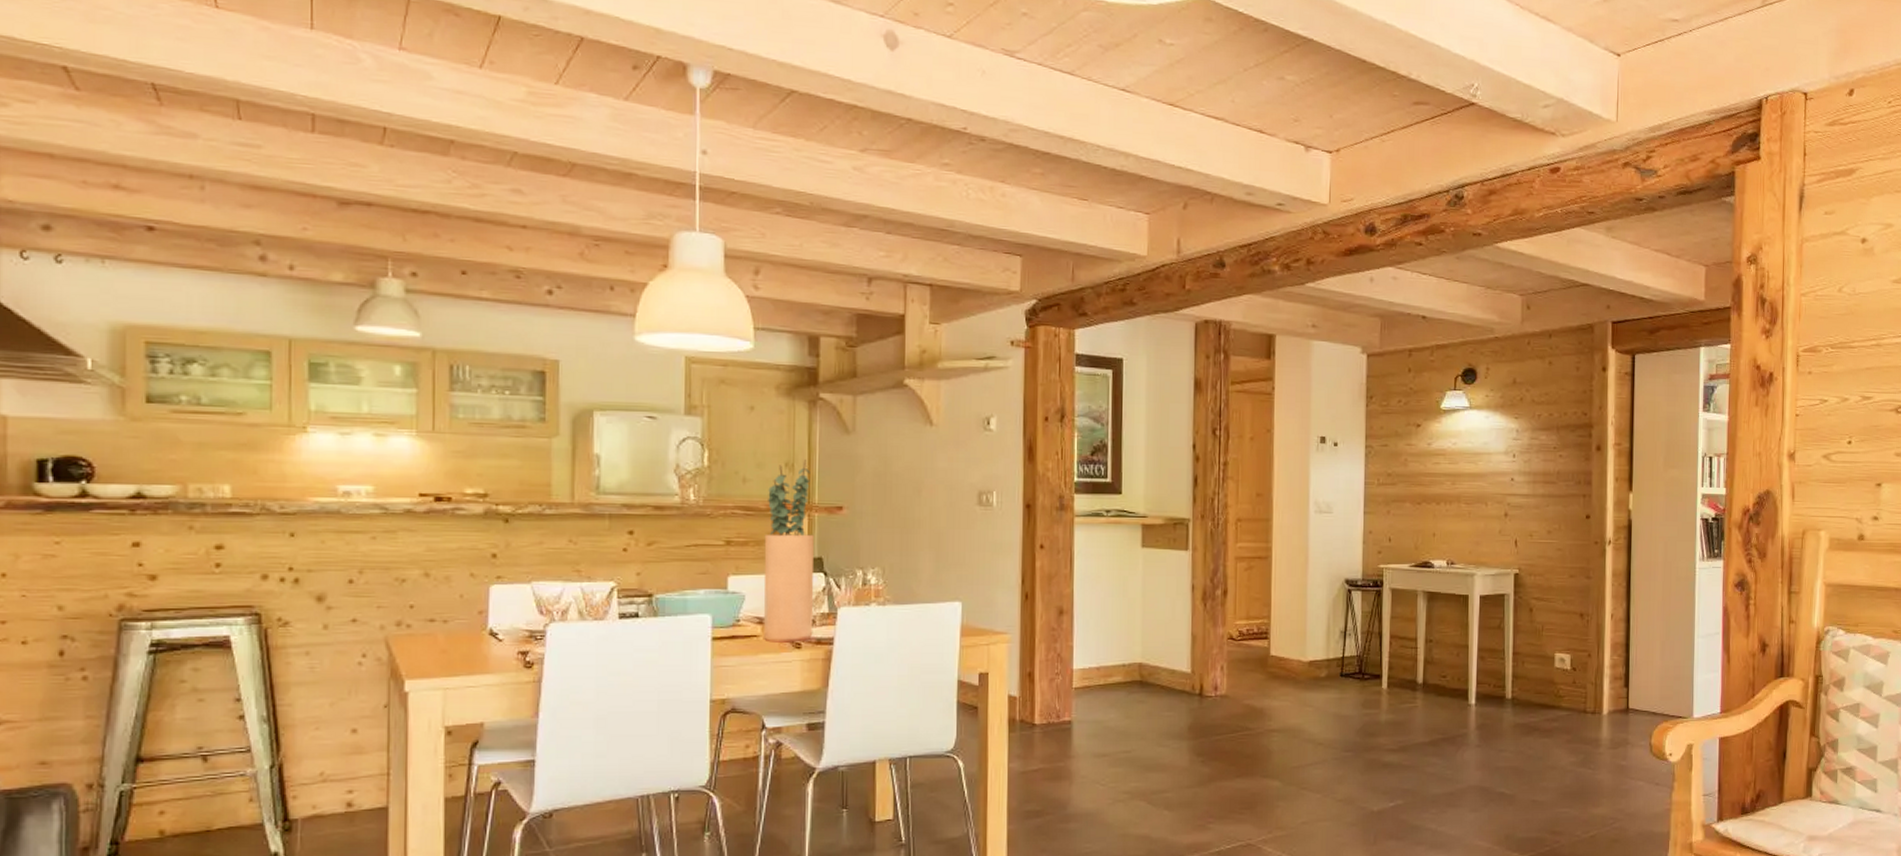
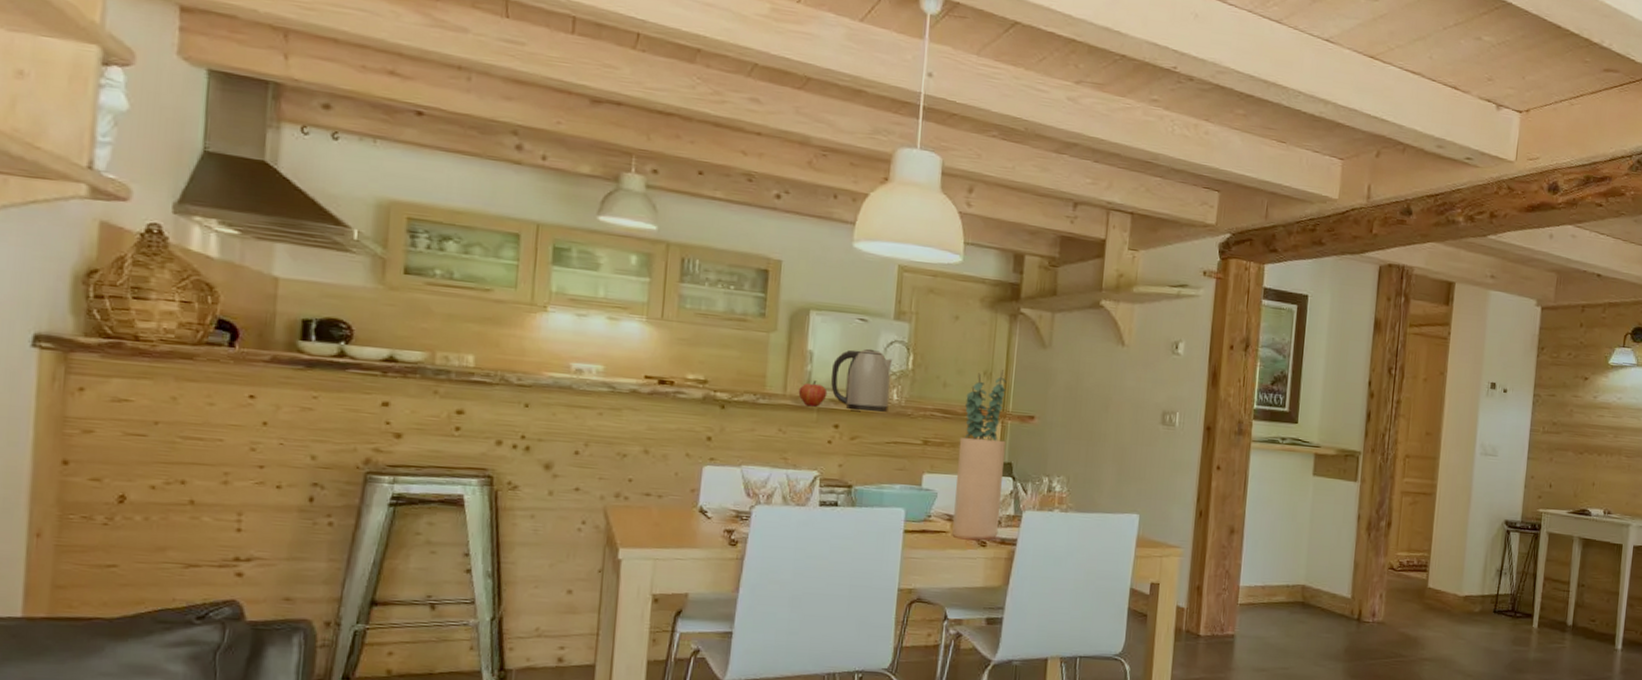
fruit: none [587,485,619,515] -> present [798,380,828,408]
kettle: none [621,447,687,515] -> present [830,348,893,413]

